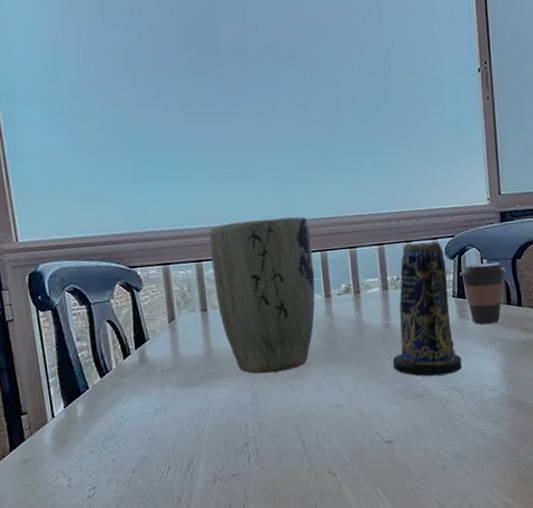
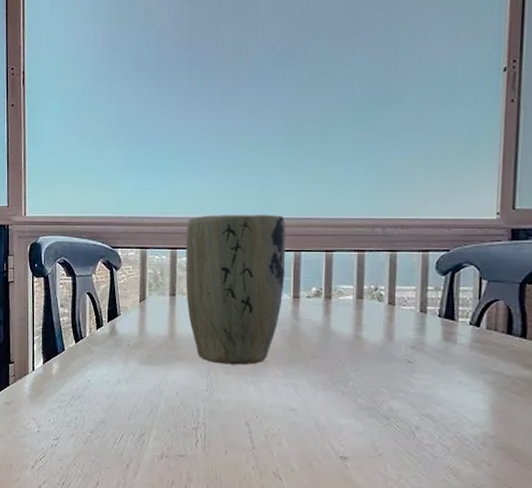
candle: present [392,241,462,377] -> none [358,253,441,400]
coffee cup: present [460,262,507,325] -> none [450,283,511,353]

